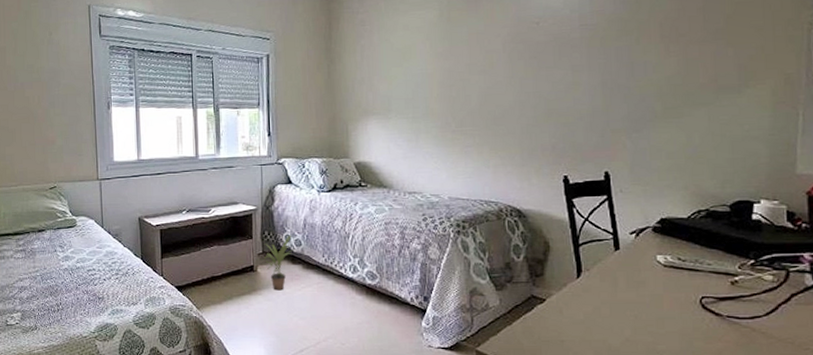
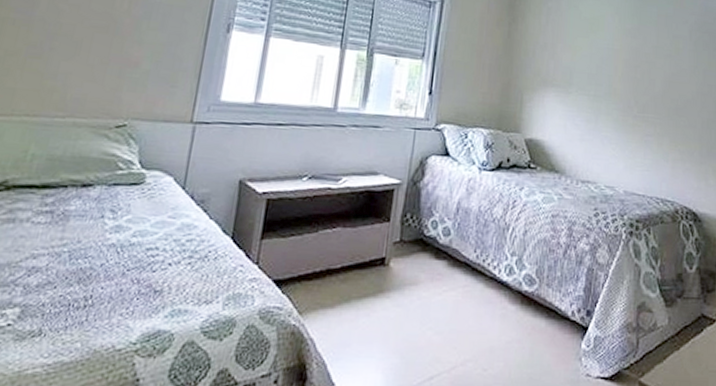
potted plant: present [264,235,296,291] -> none [401,220,442,294]

